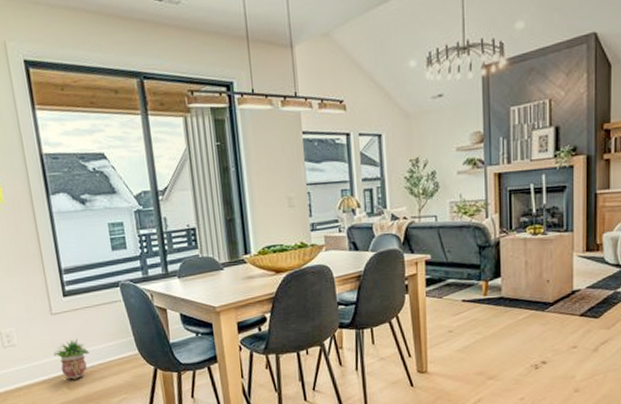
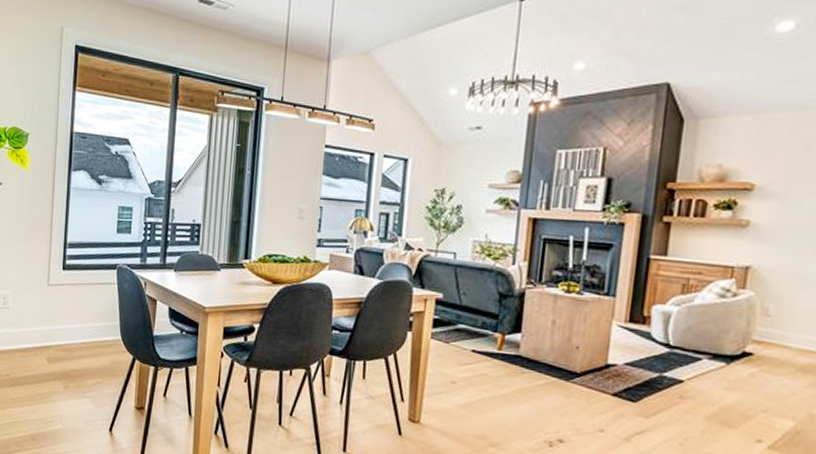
potted plant: present [53,338,90,379] -> none [41,312,75,353]

